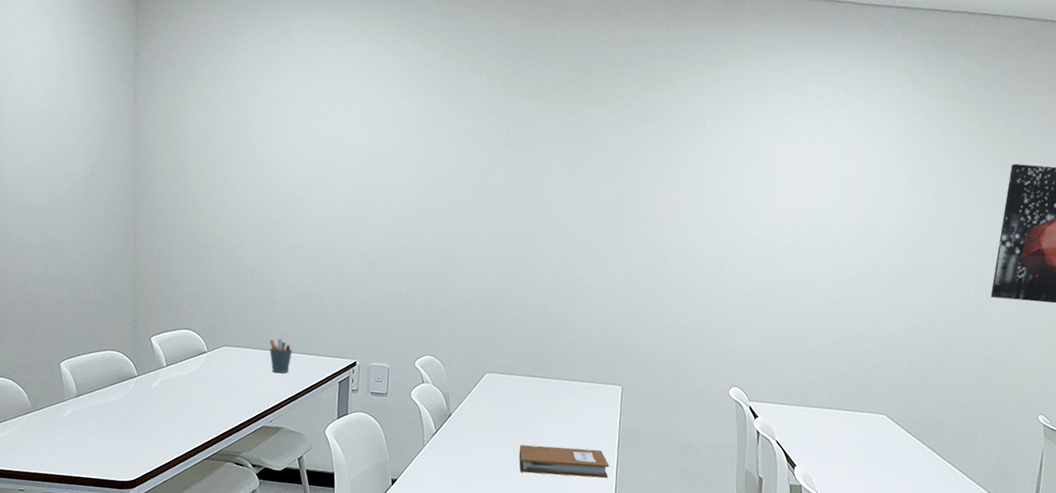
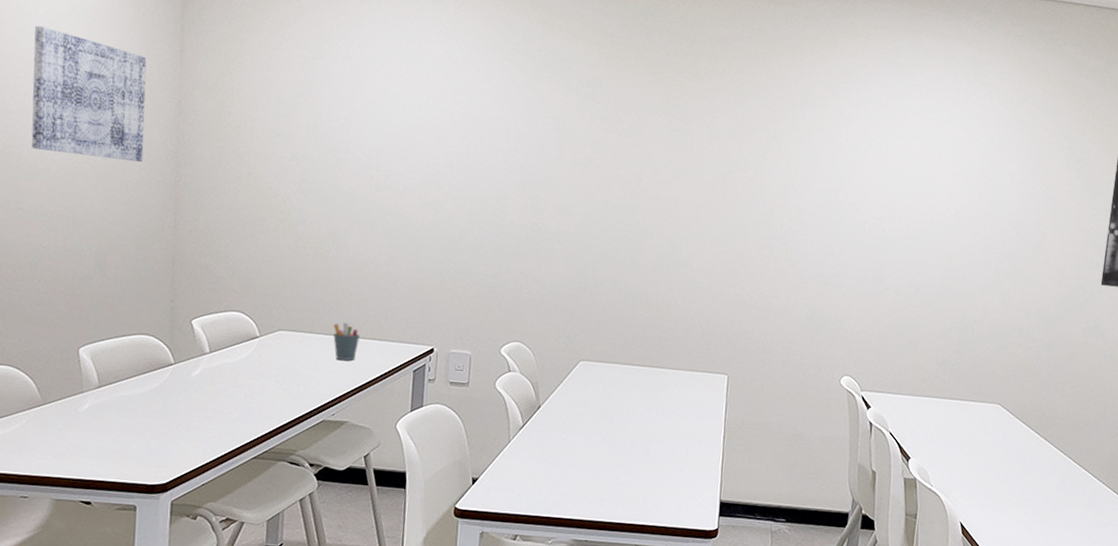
wall art: none [14,78,107,197] -> present [31,25,147,162]
notebook: present [519,444,609,479] -> none [615,438,714,475]

